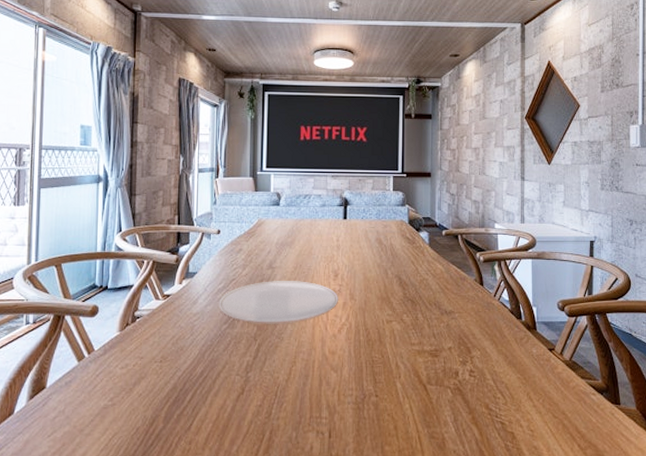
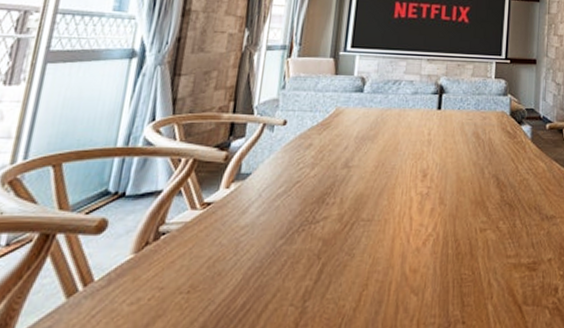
plate: present [218,281,338,324] -> none [275,183,426,238]

